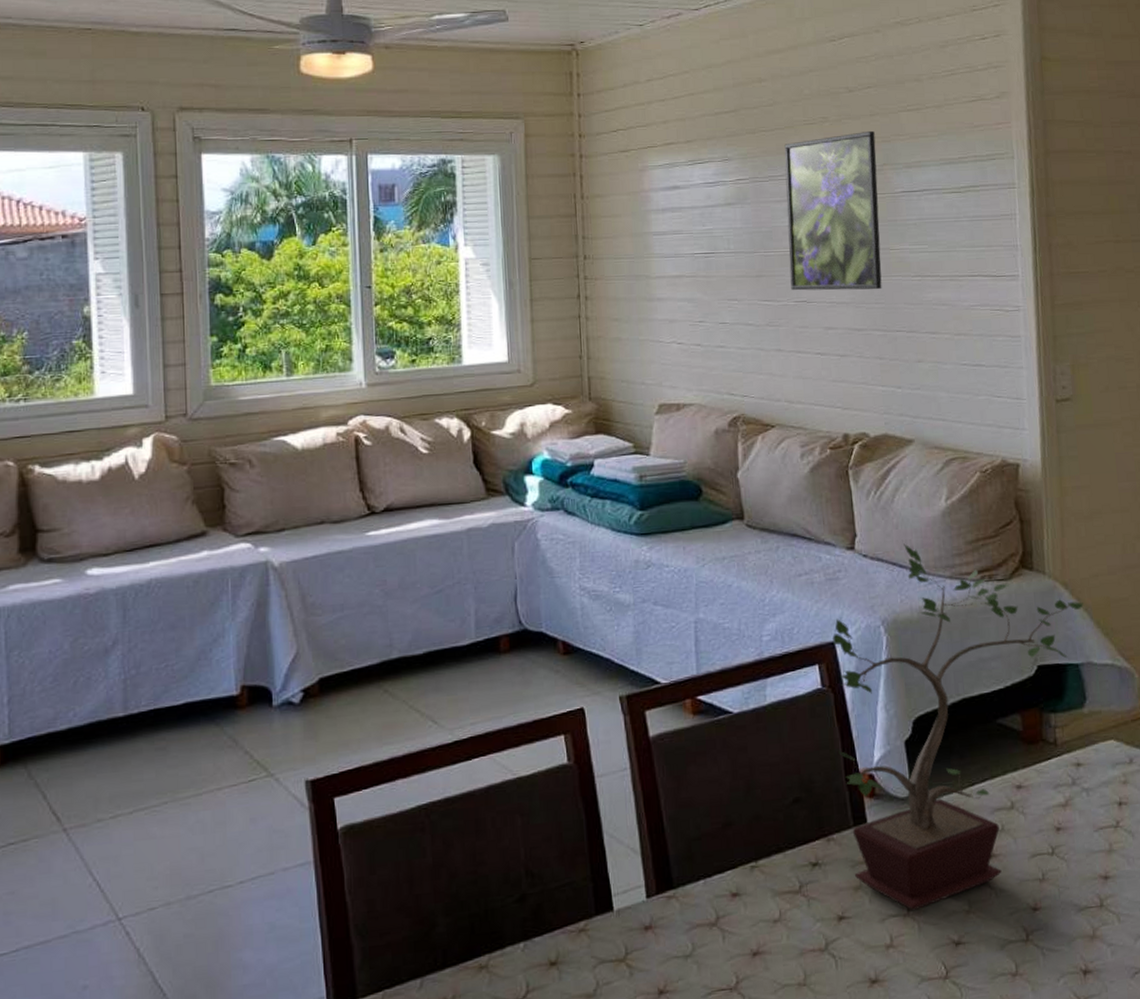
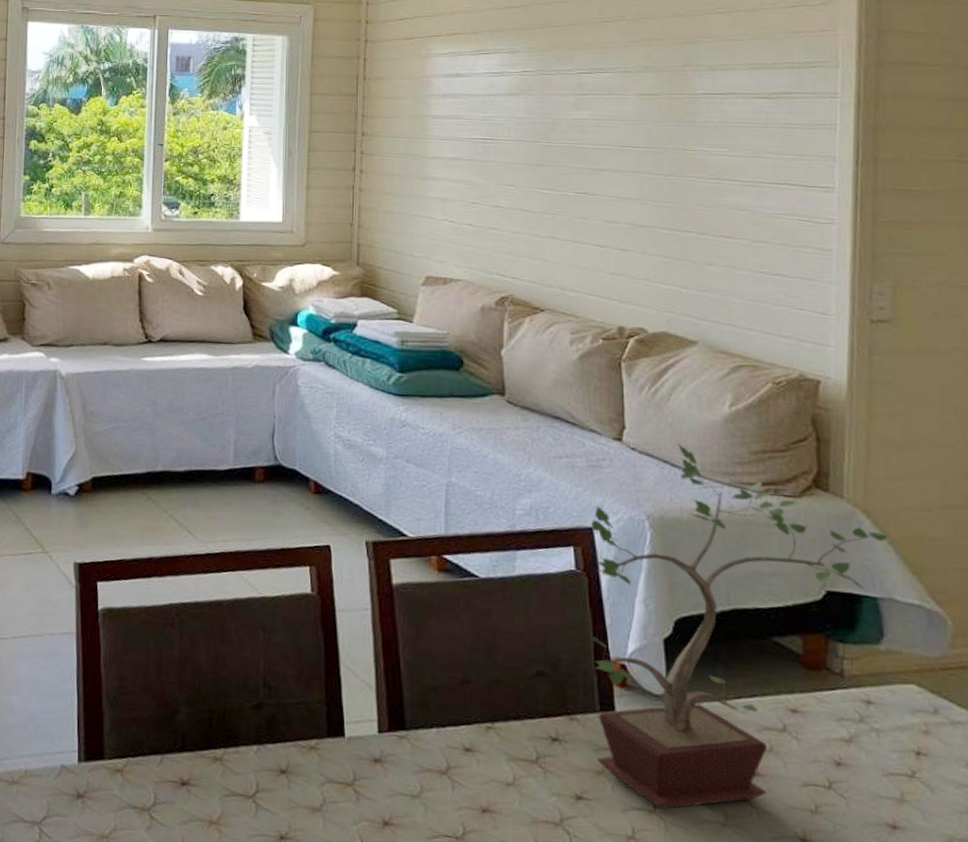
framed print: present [784,130,882,291] -> none [572,31,677,189]

